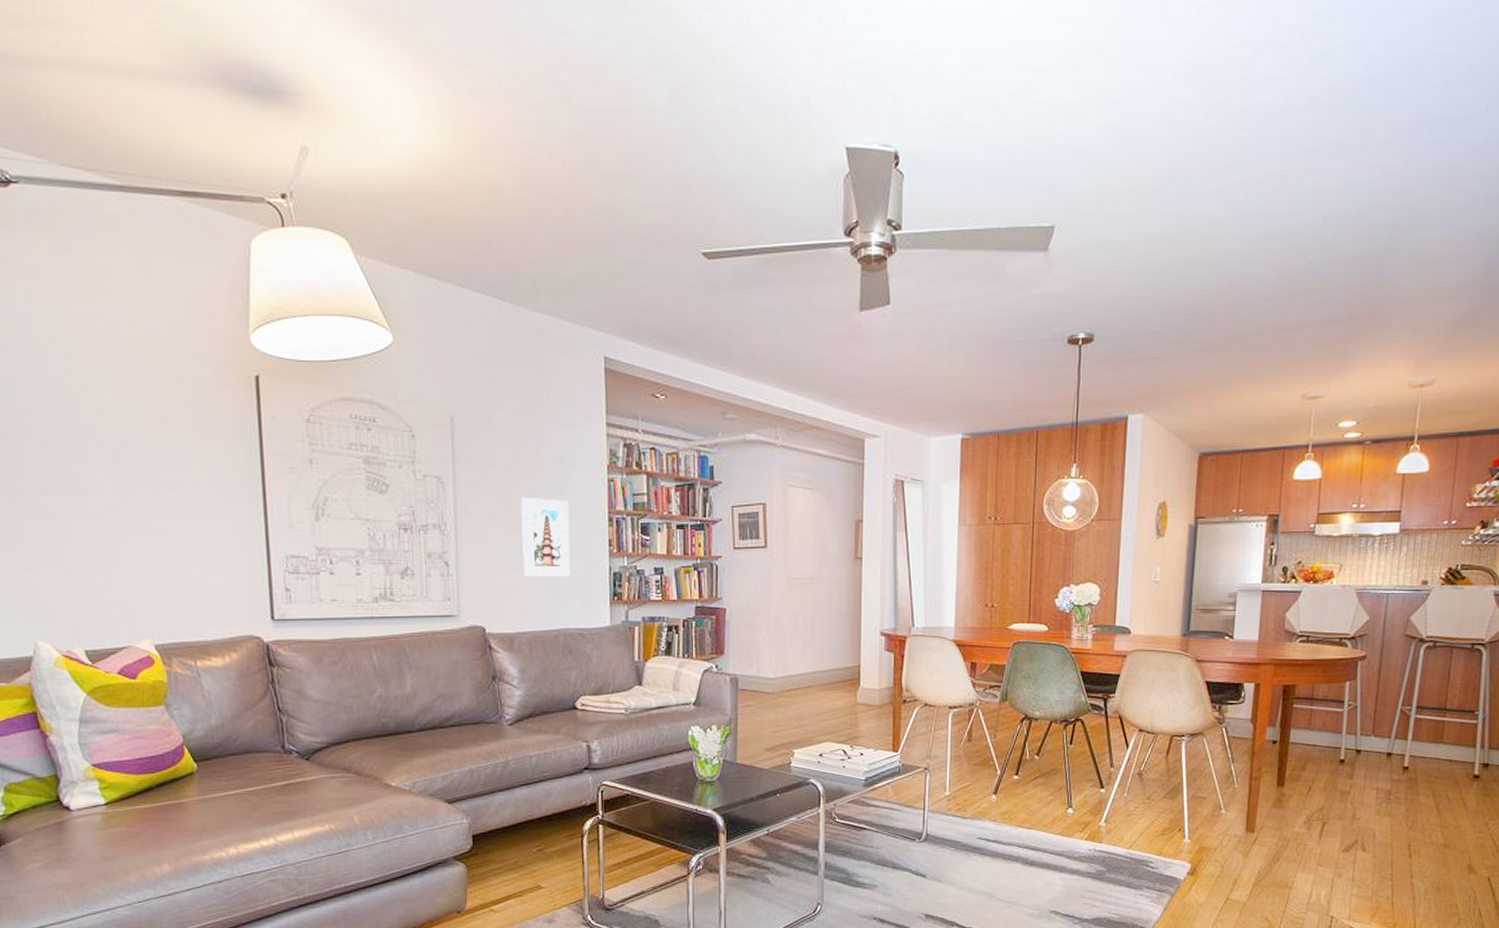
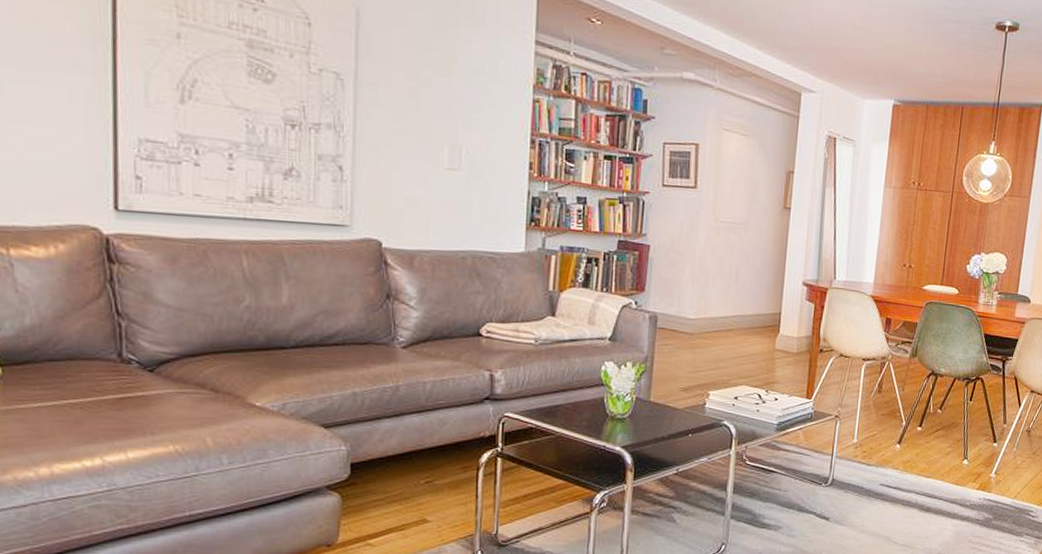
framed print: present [520,497,571,578] -> none [431,106,488,197]

